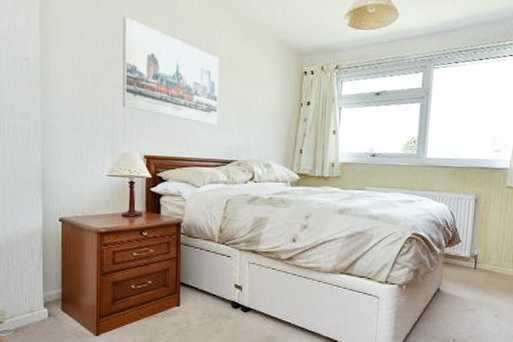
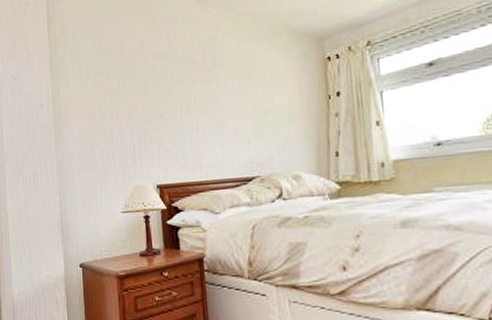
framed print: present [122,17,219,125] -> none [124,43,231,140]

